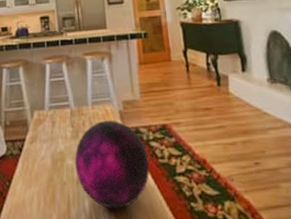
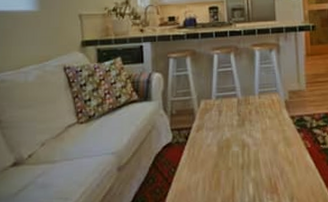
decorative orb: present [75,120,150,209] -> none [240,109,312,191]

